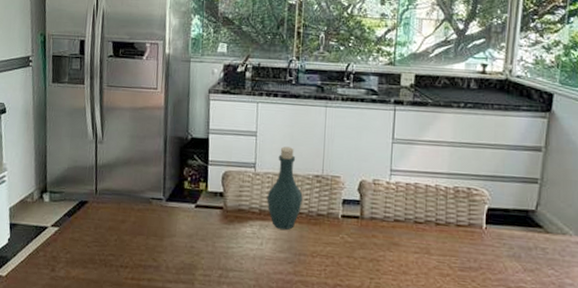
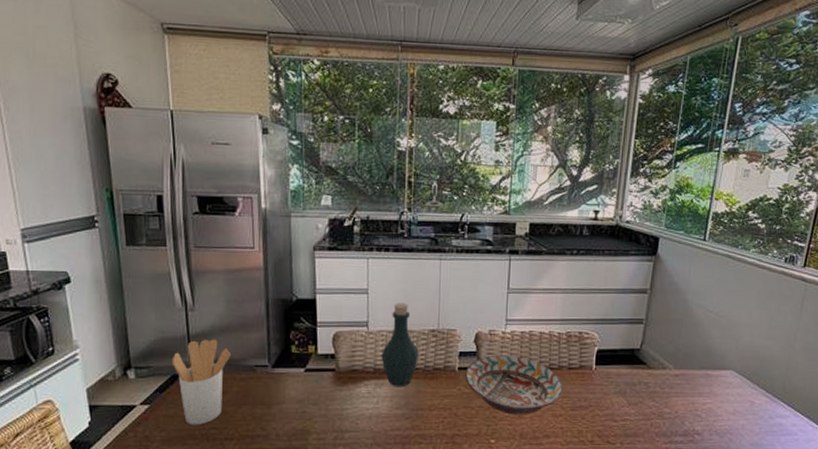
utensil holder: none [80,170,131,251] -> present [171,339,230,425]
decorative bowl: none [348,205,452,271] -> present [465,355,564,415]

